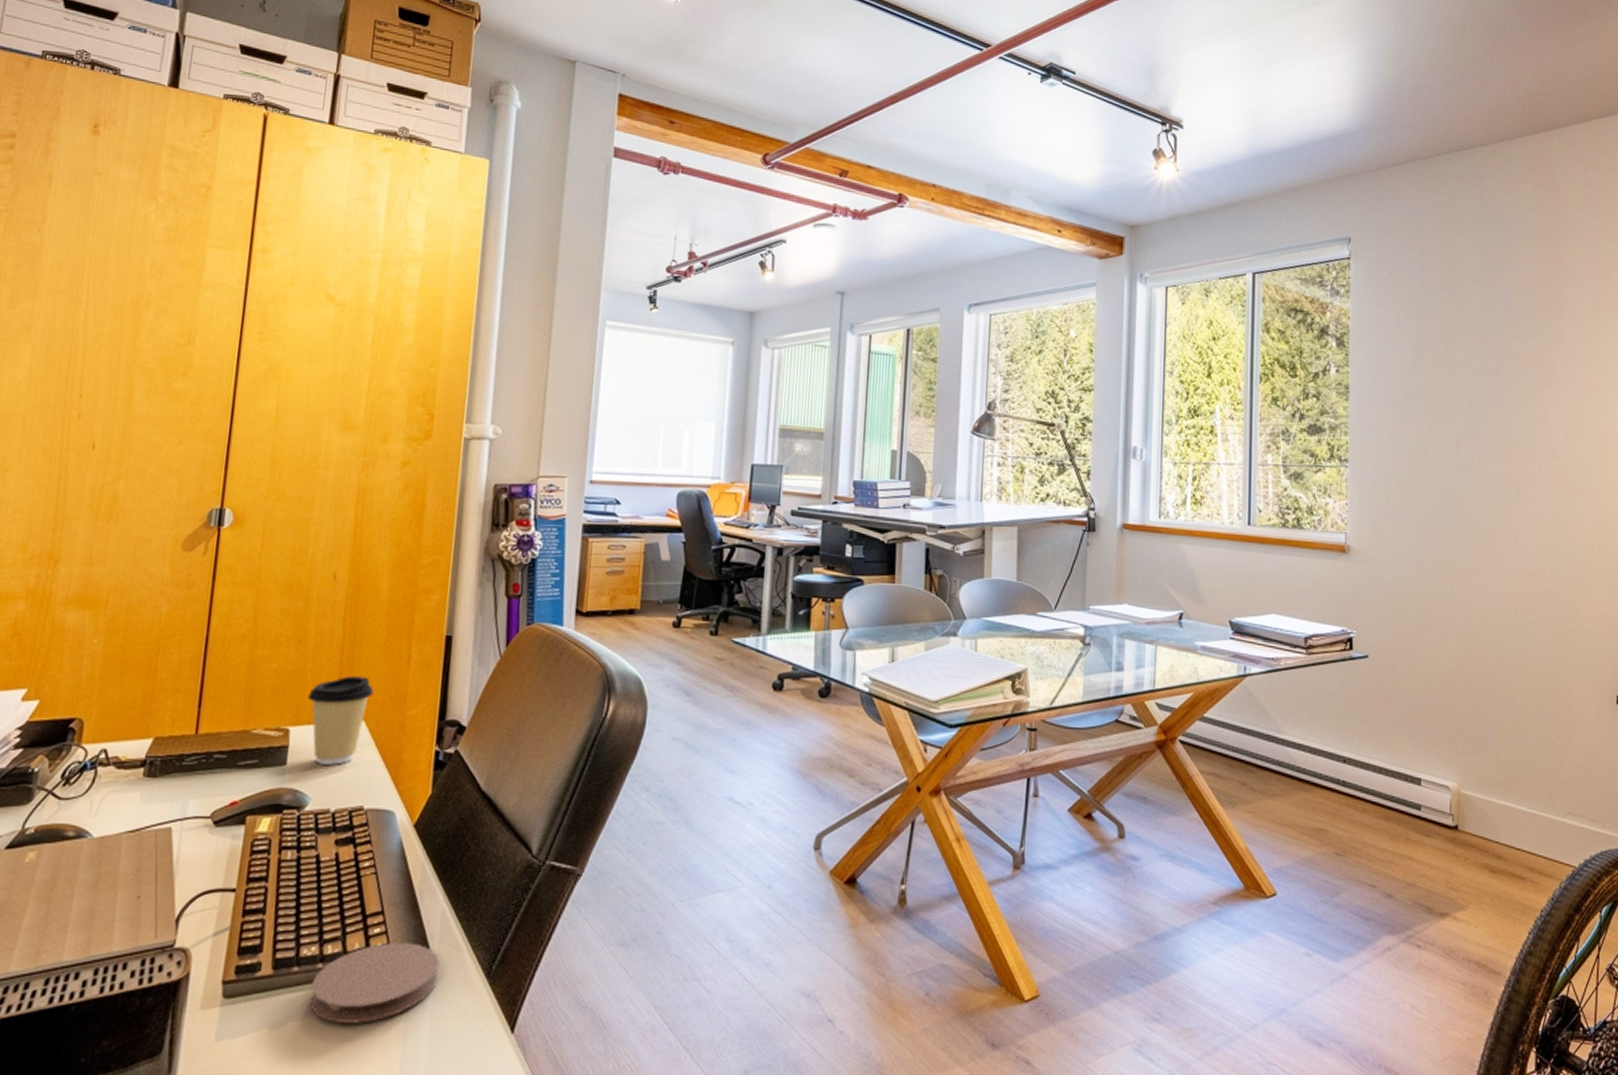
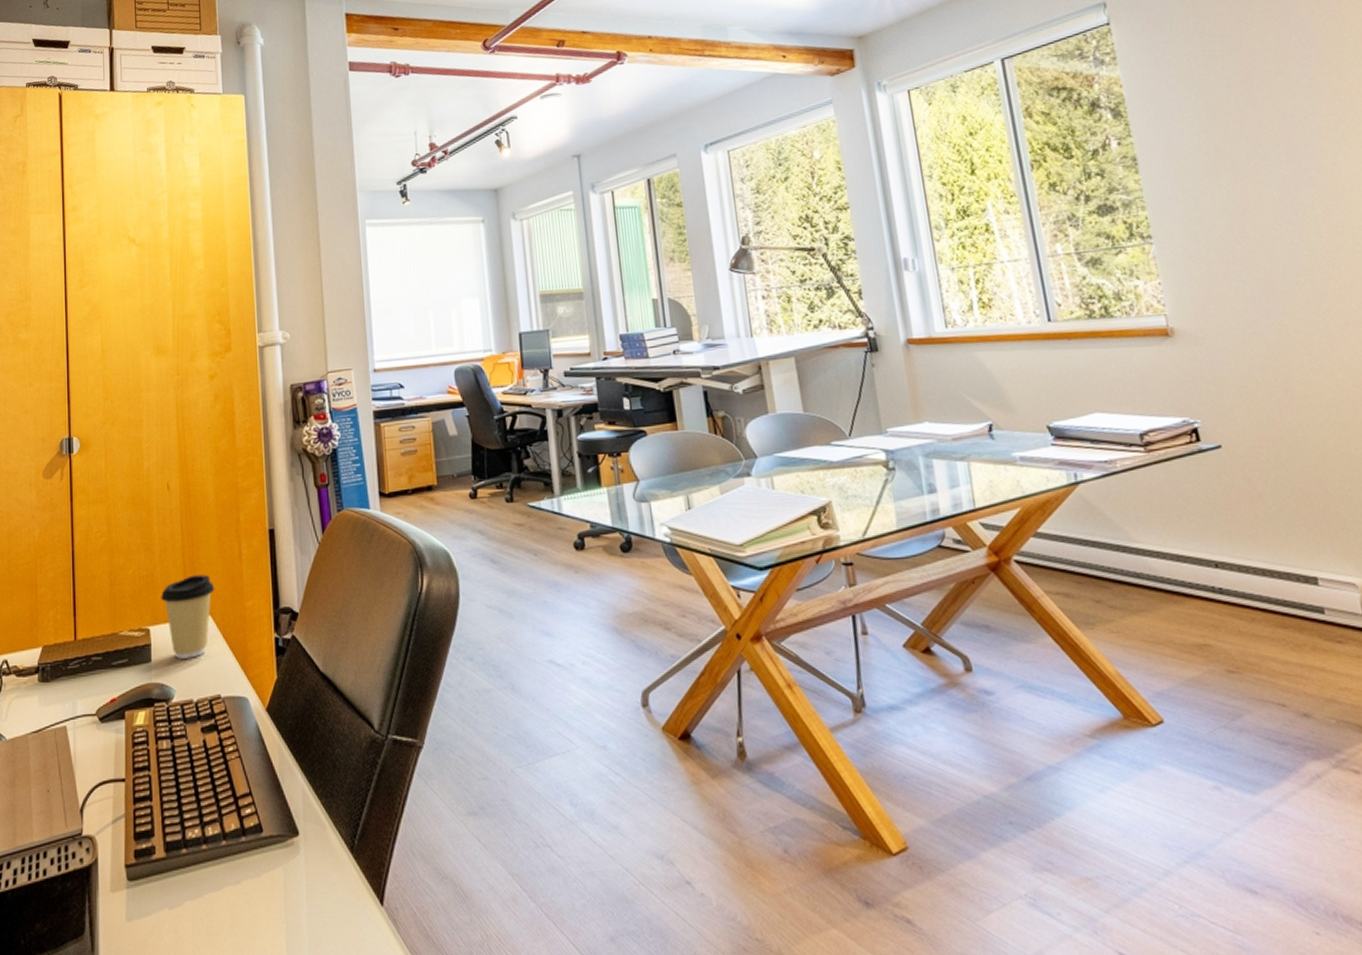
coaster: present [309,942,439,1024] -> none [199,821,307,901]

